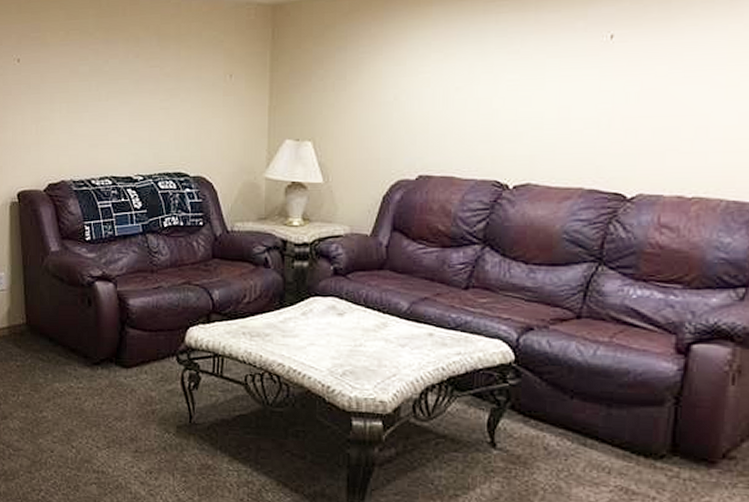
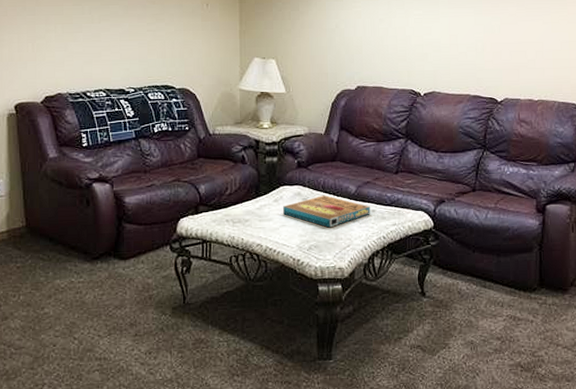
pizza box: none [311,311,427,351] -> present [282,195,370,228]

